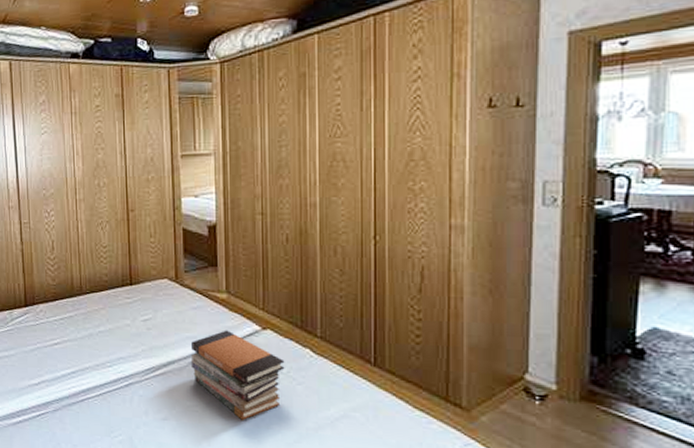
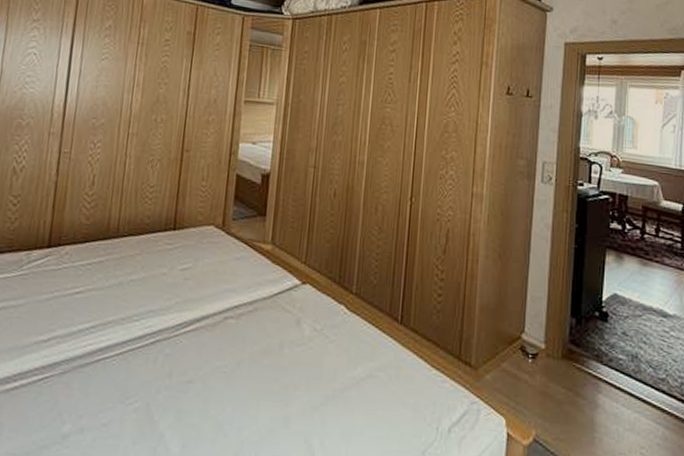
book stack: present [190,330,285,420] -> none [225,283,320,382]

